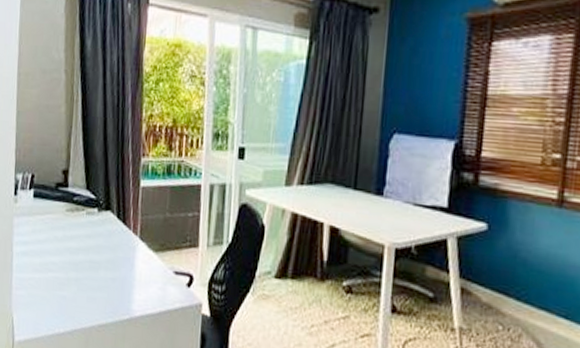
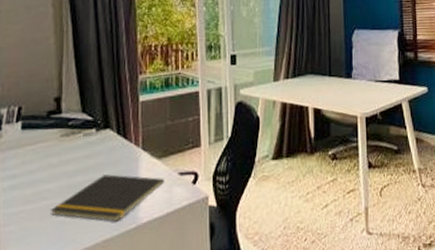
notepad: none [54,258,160,309] -> present [50,174,165,222]

